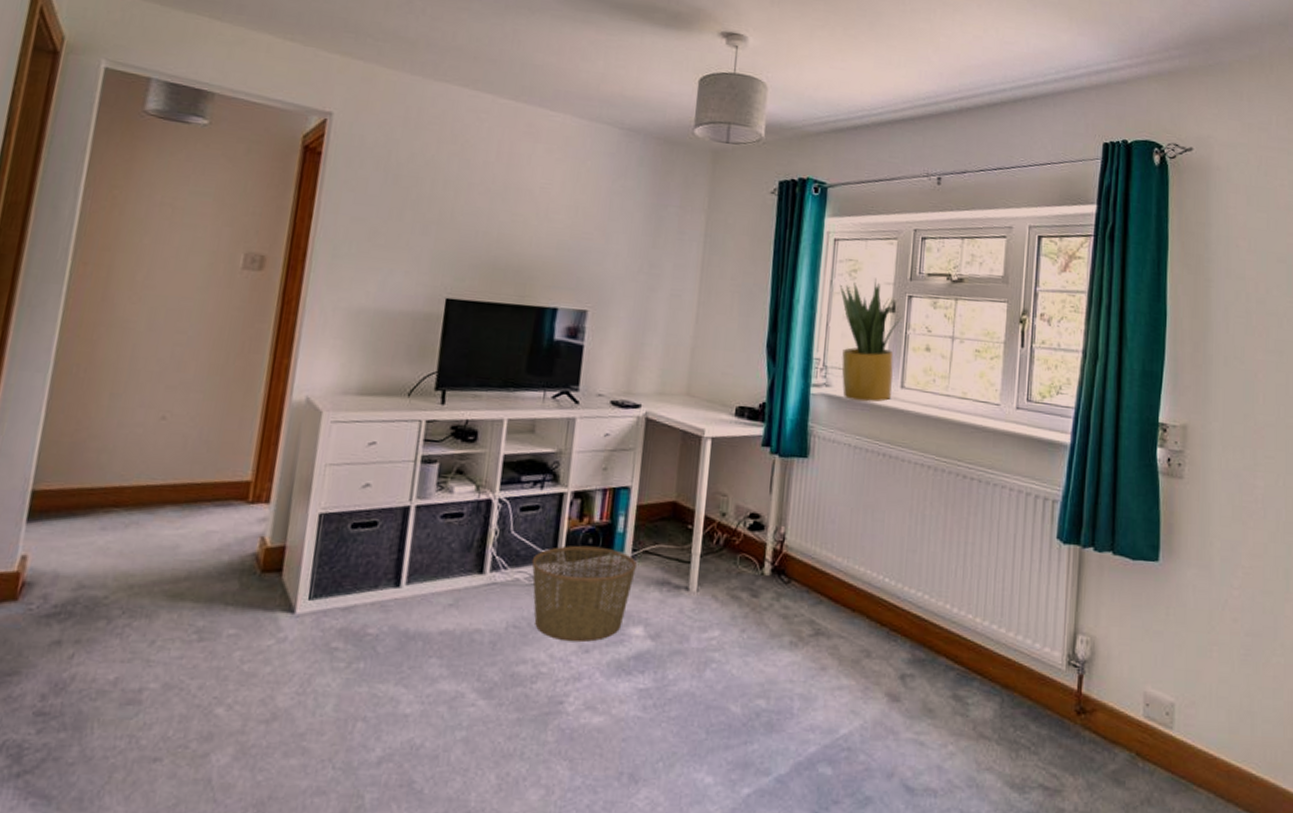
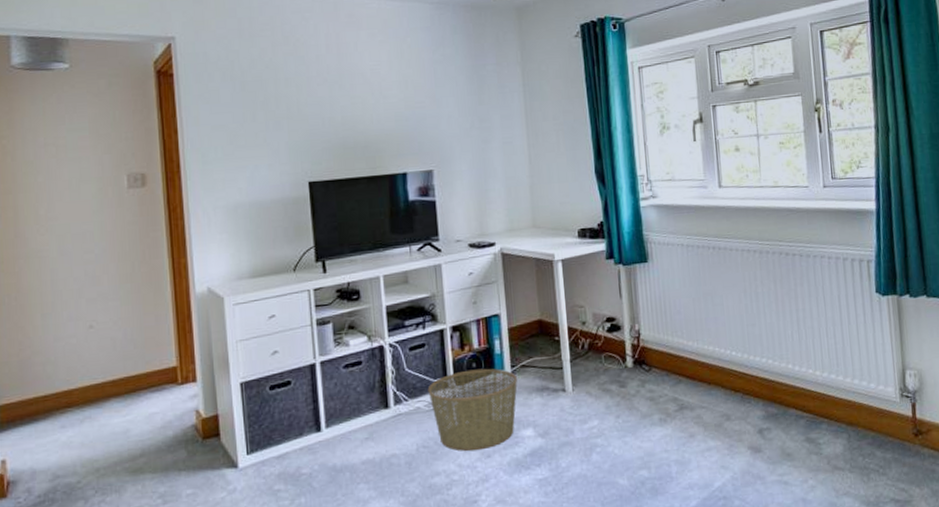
planter: present [839,278,902,403] -> none [650,95,712,206]

